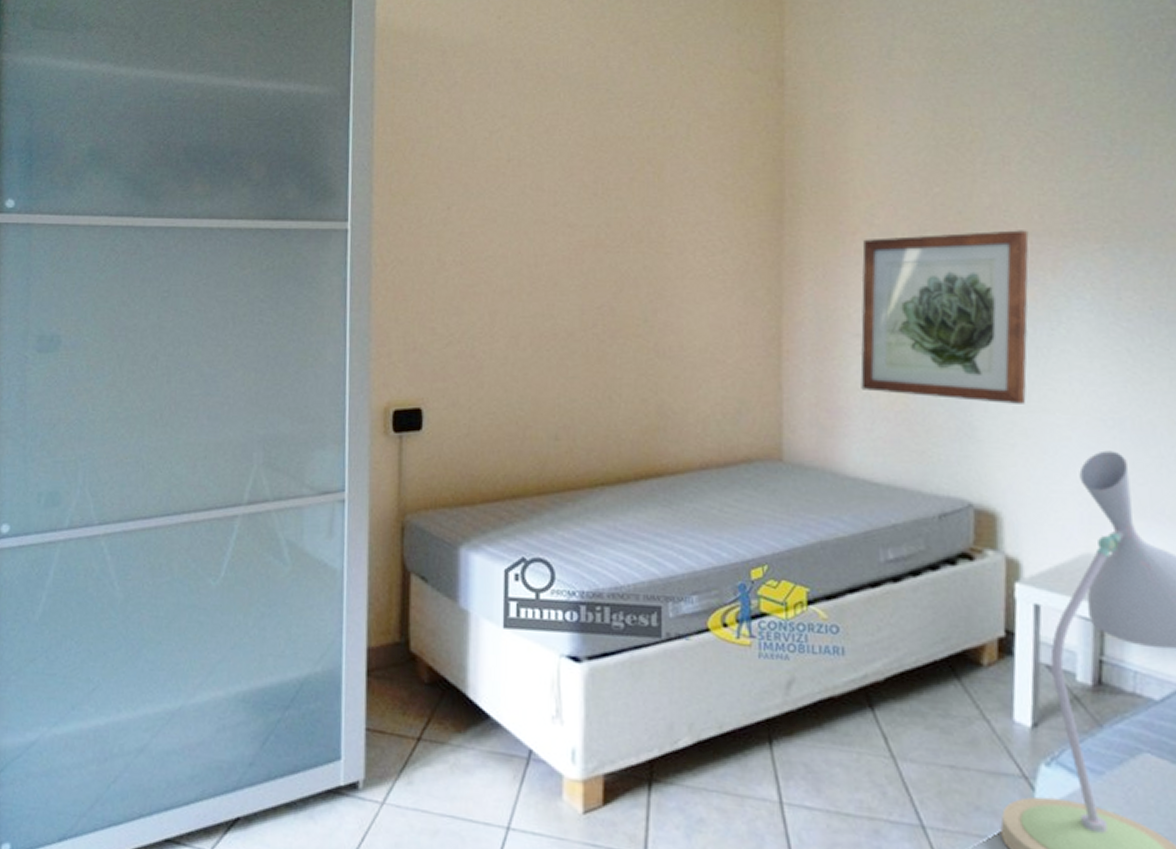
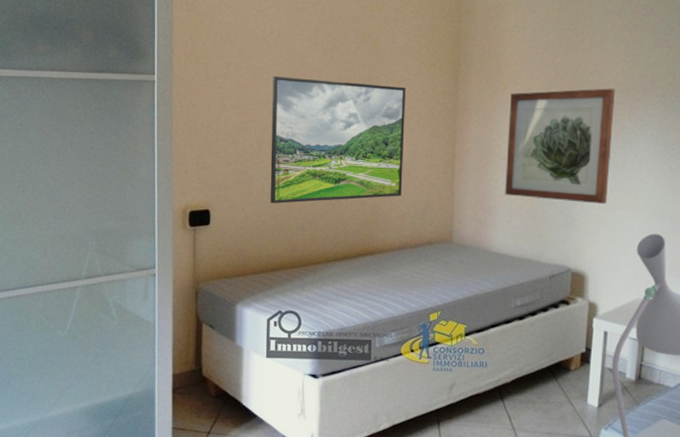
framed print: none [507,220,704,400] -> present [270,76,406,203]

